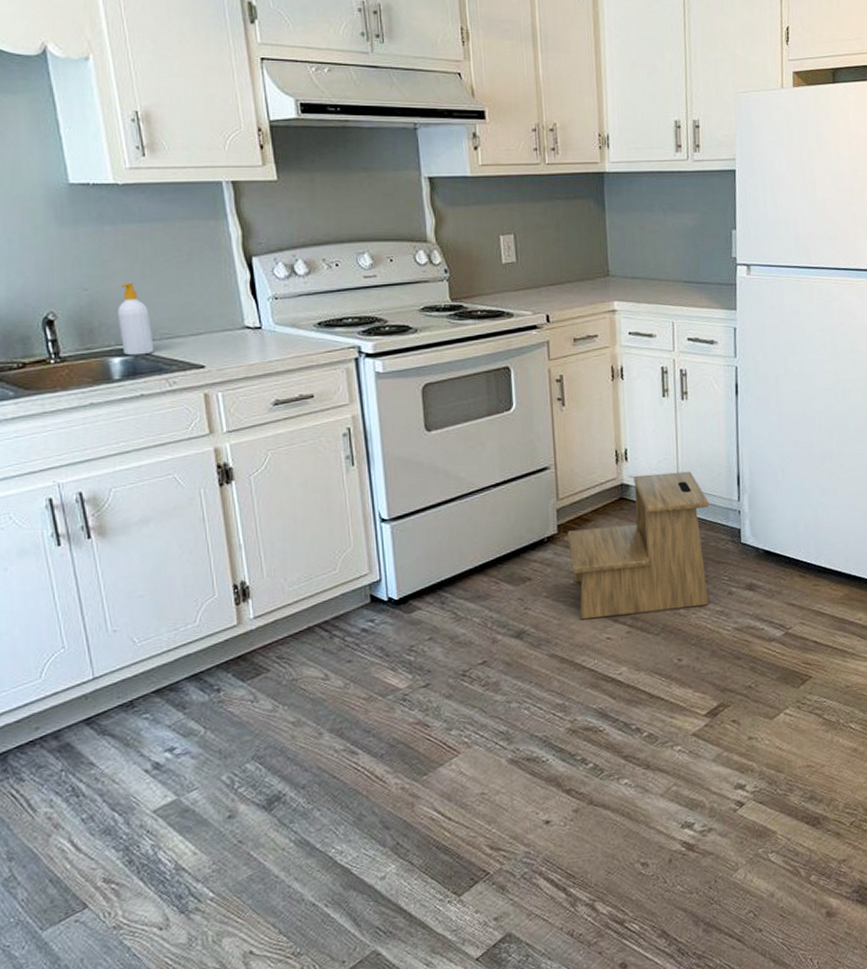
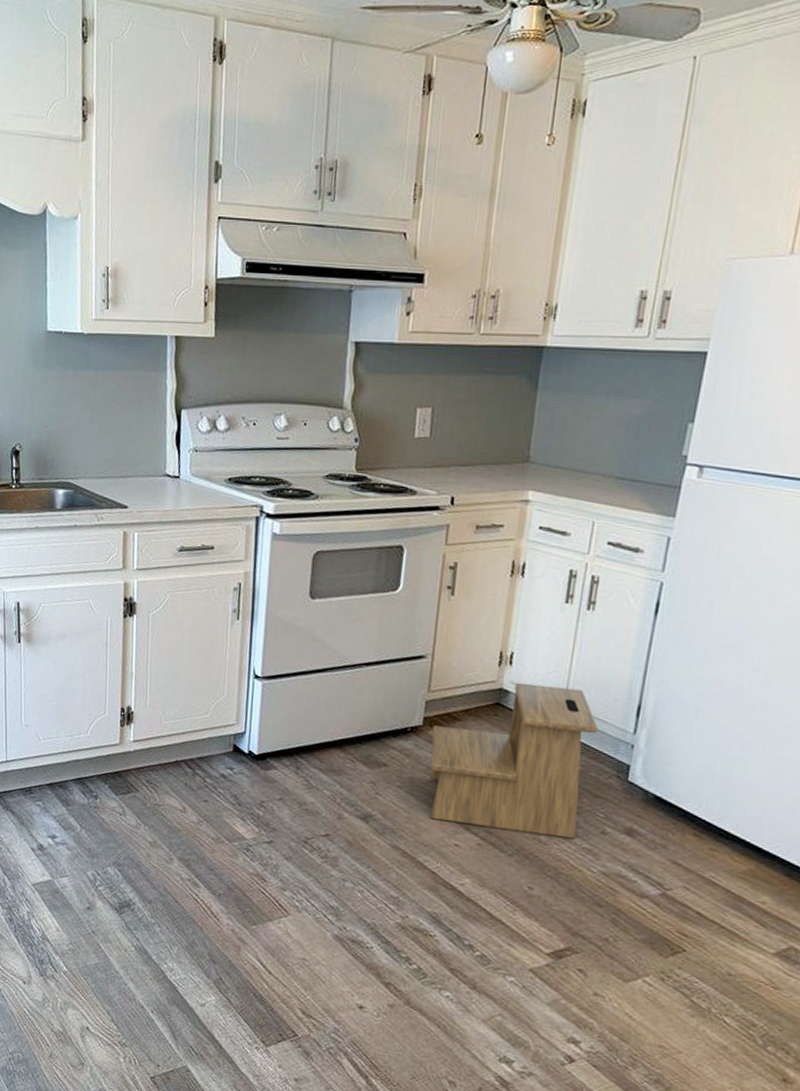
soap bottle: present [117,282,154,356] -> none [66,423,92,490]

